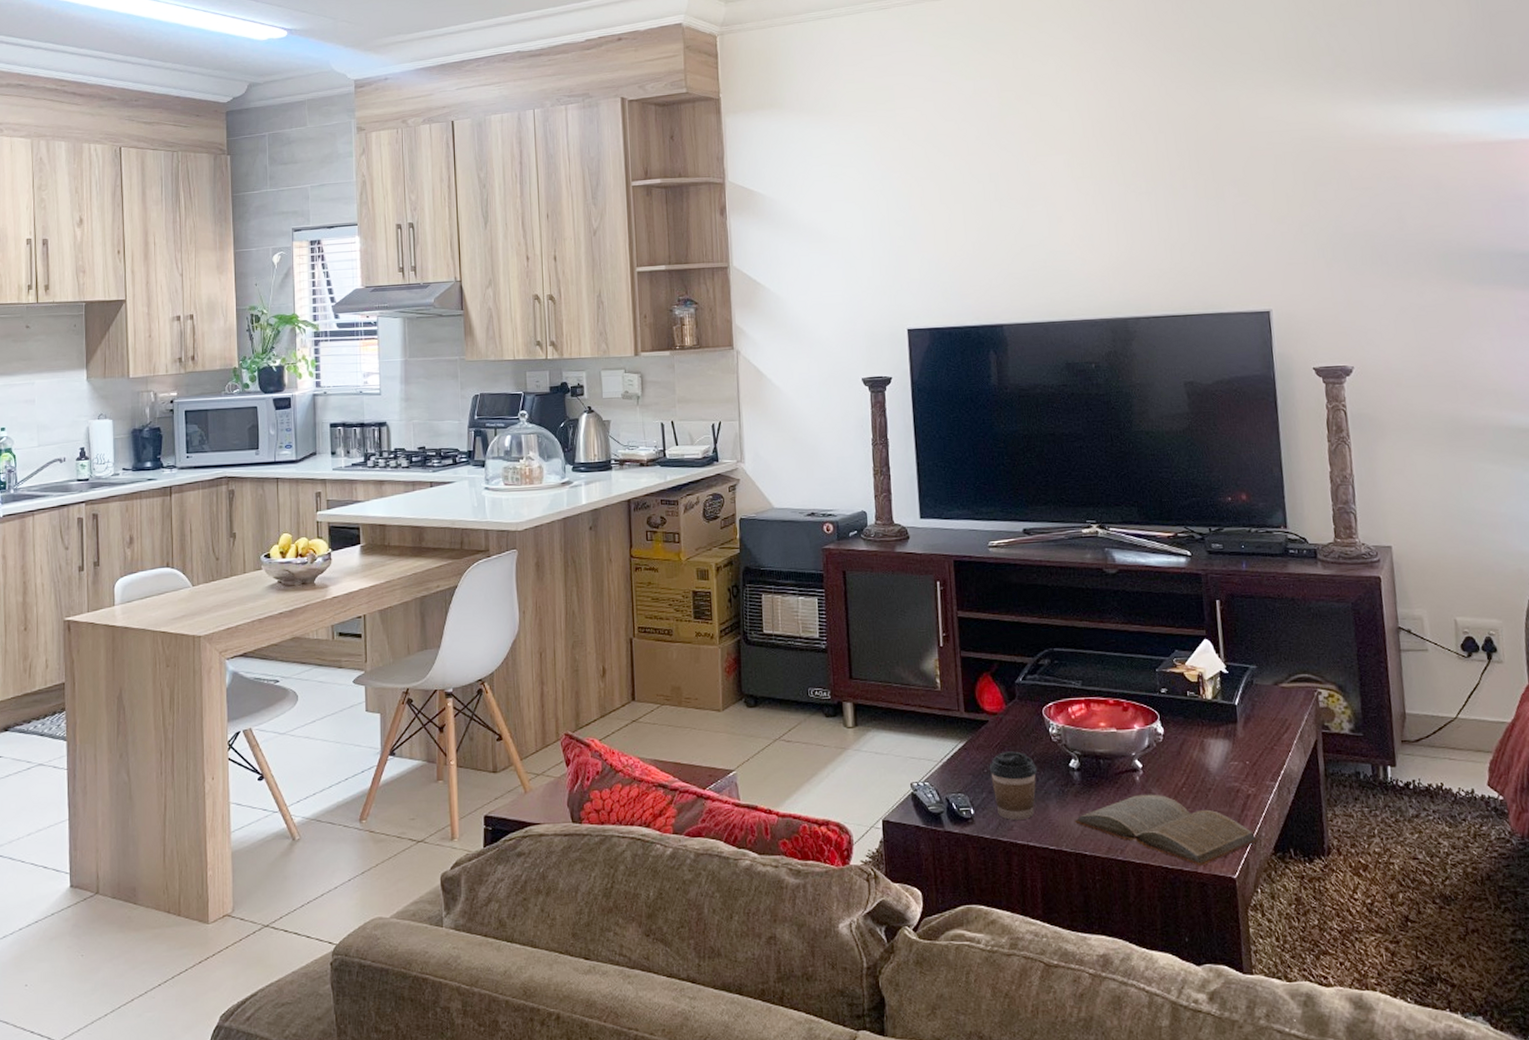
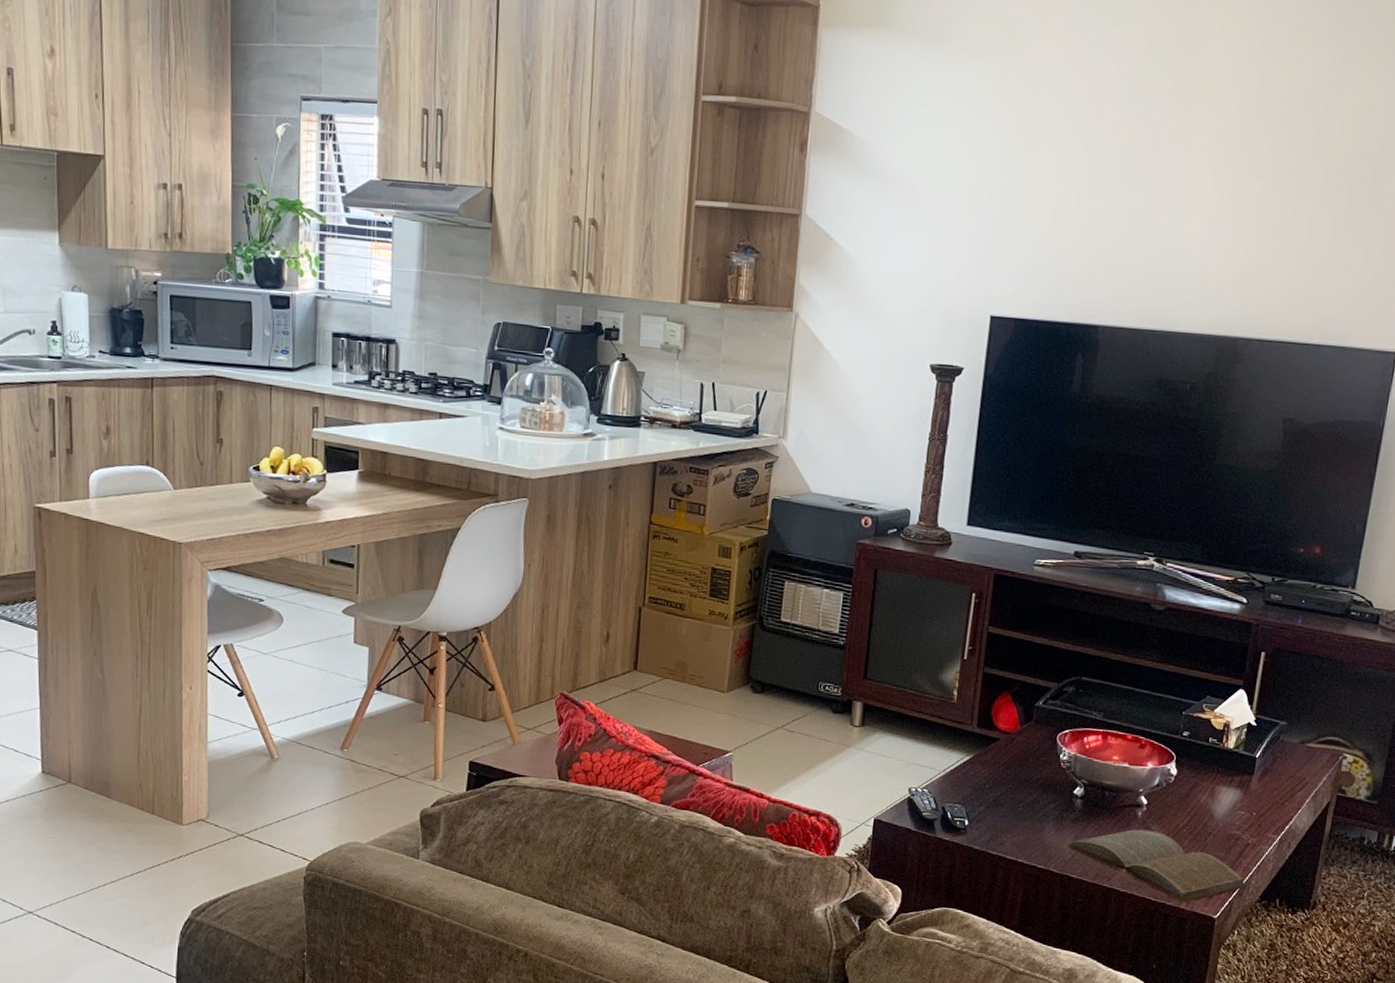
coffee cup: present [989,751,1037,821] -> none [991,770,1041,838]

